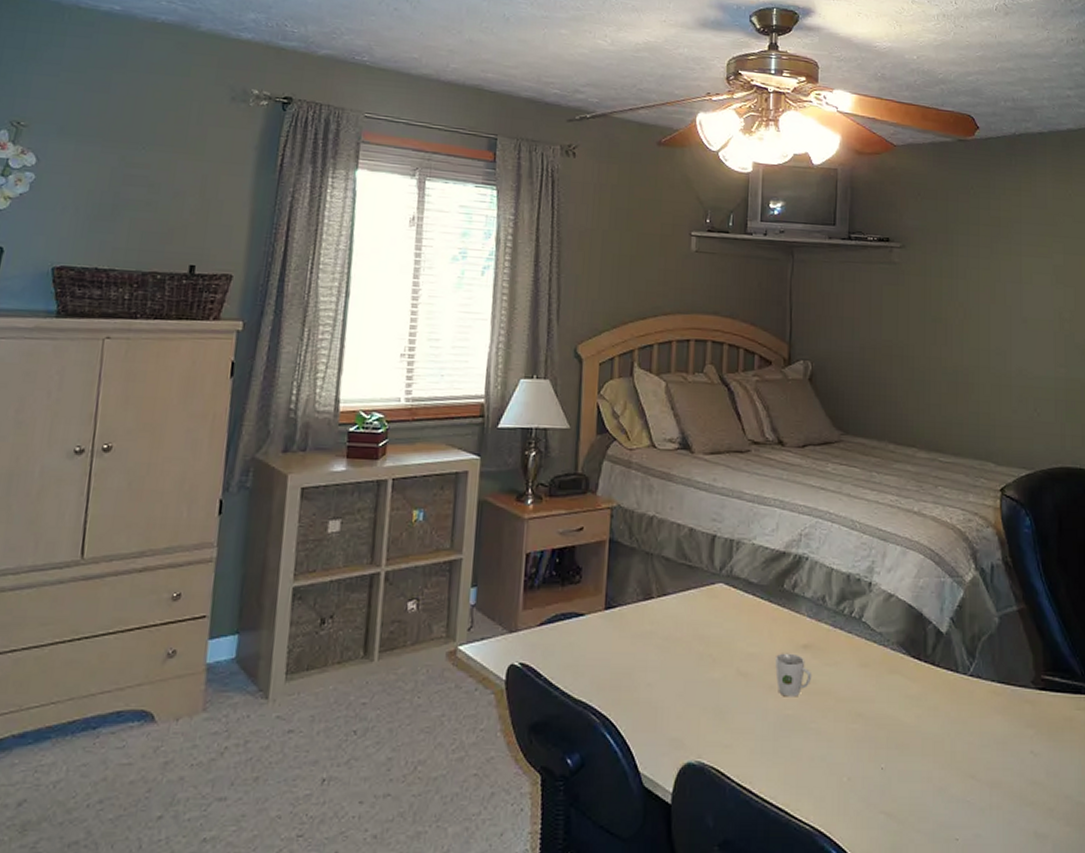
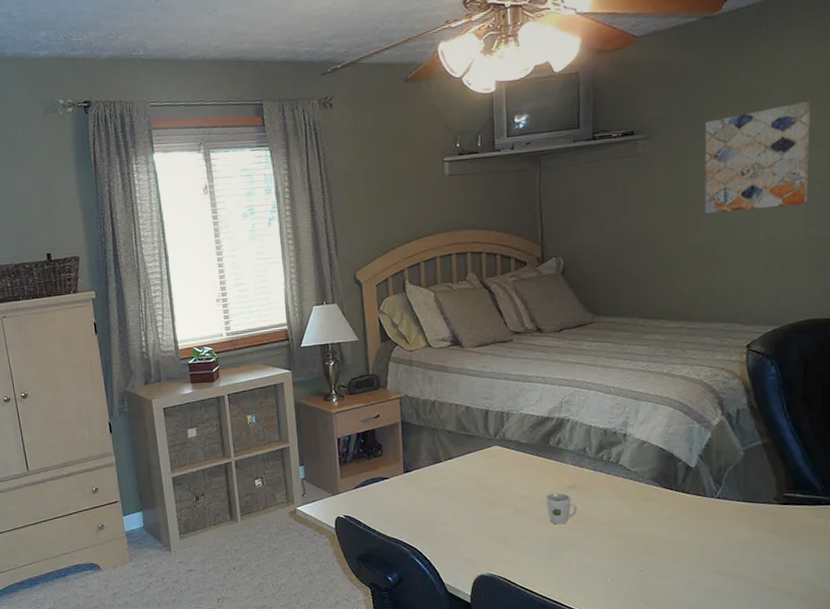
wall art: none [958,237,1058,341] -> present [705,101,810,214]

